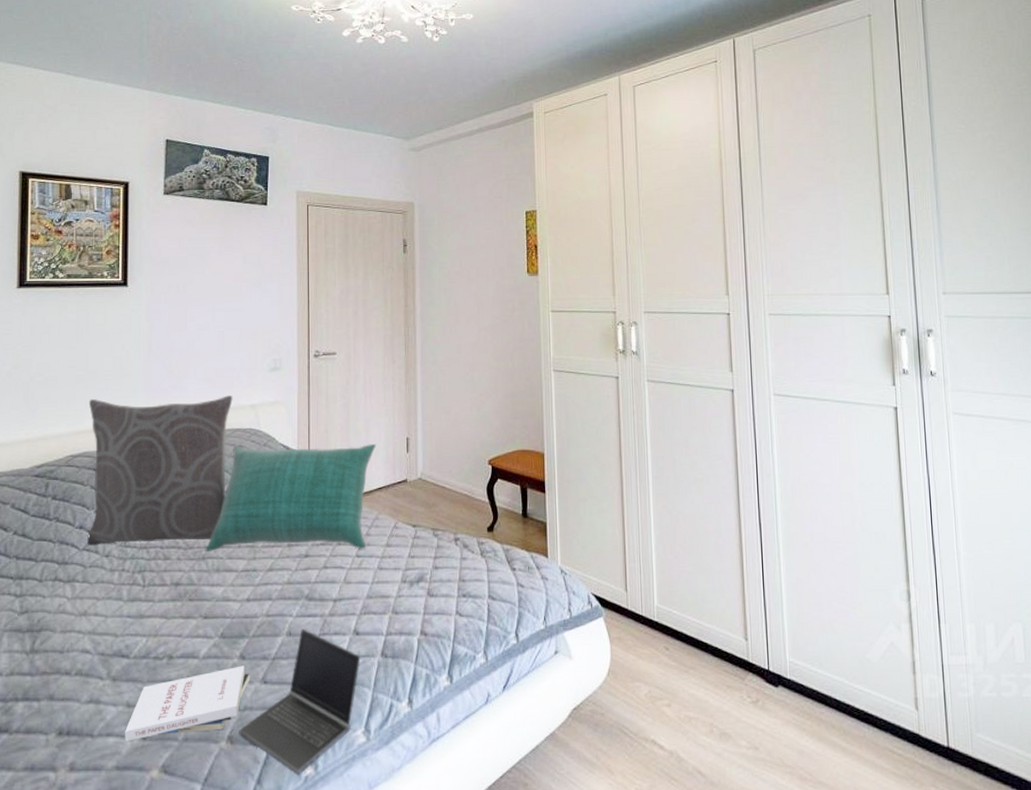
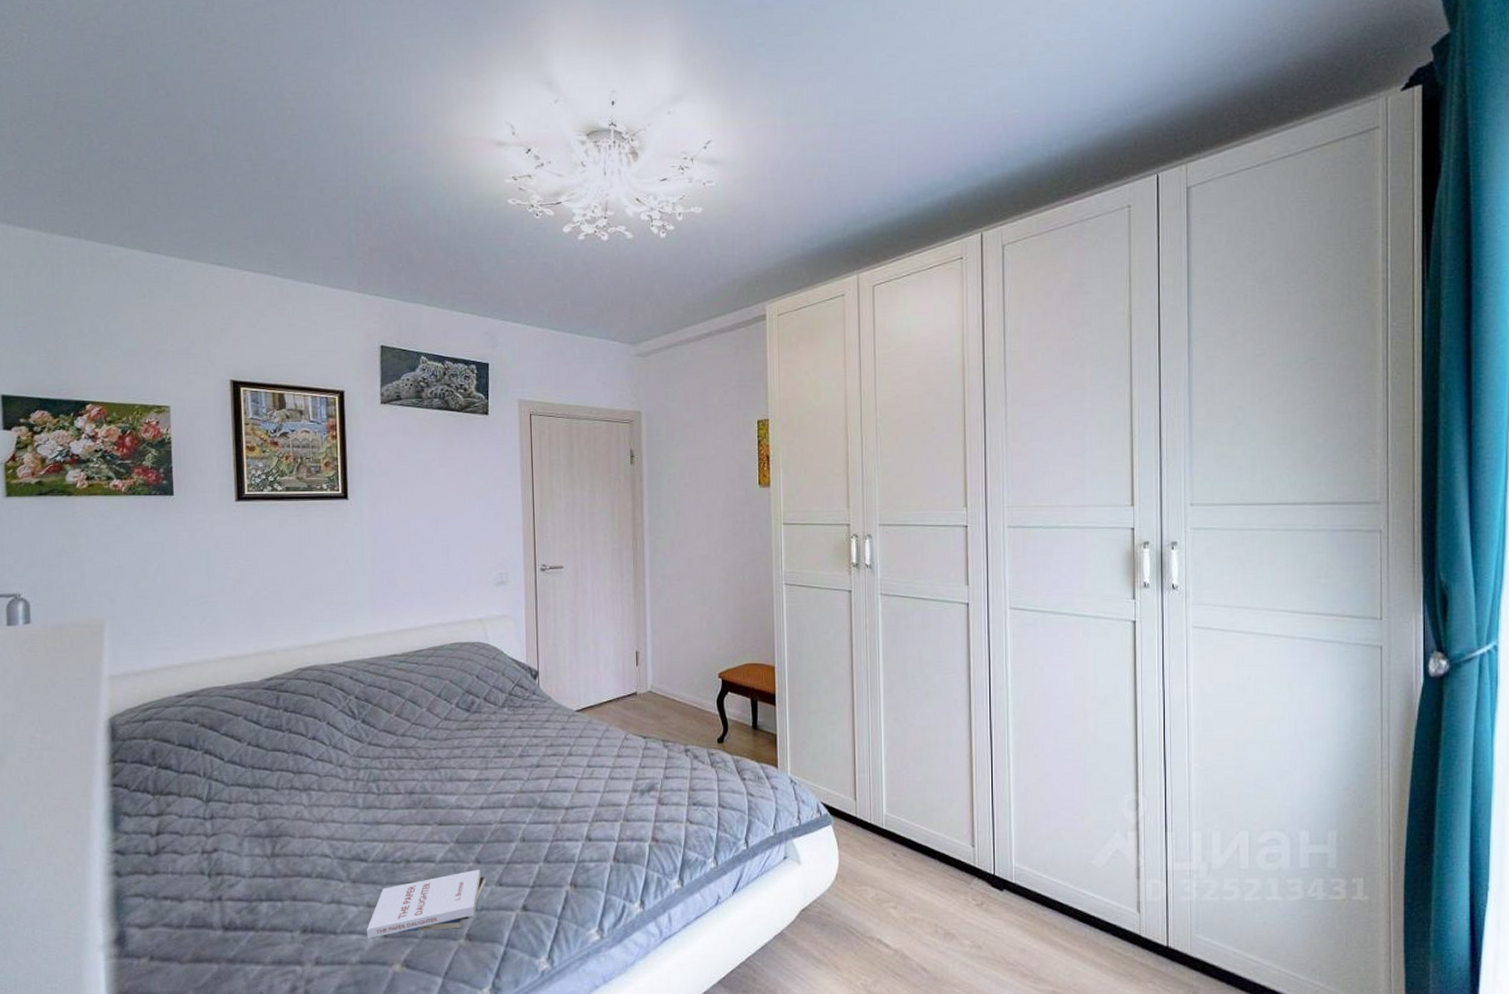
pillow: present [87,395,233,547] -> none [314,609,460,757]
cushion: present [205,444,377,551] -> none [437,658,606,762]
laptop computer: present [239,627,361,776] -> none [476,834,594,970]

